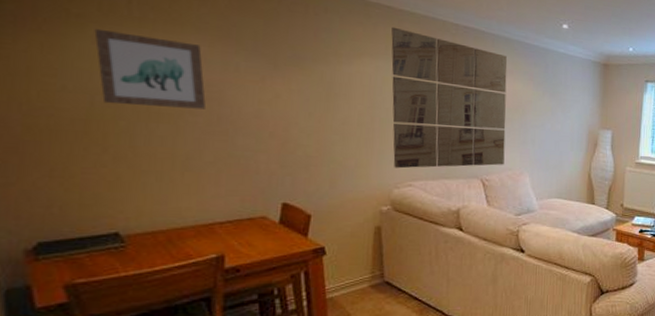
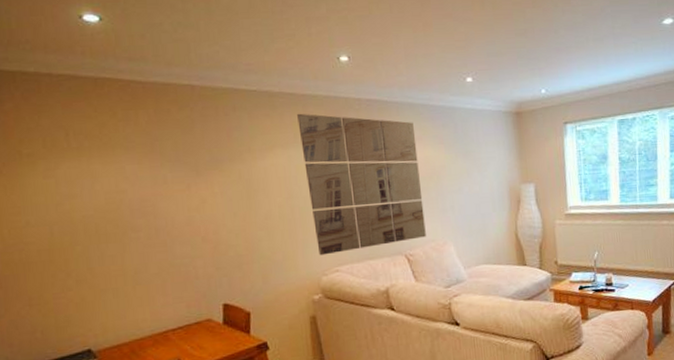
wall art: present [94,28,206,110] -> none [43,163,144,232]

